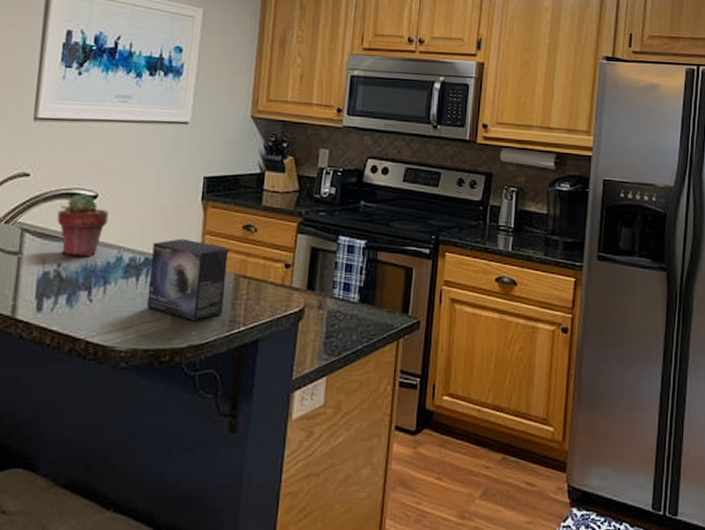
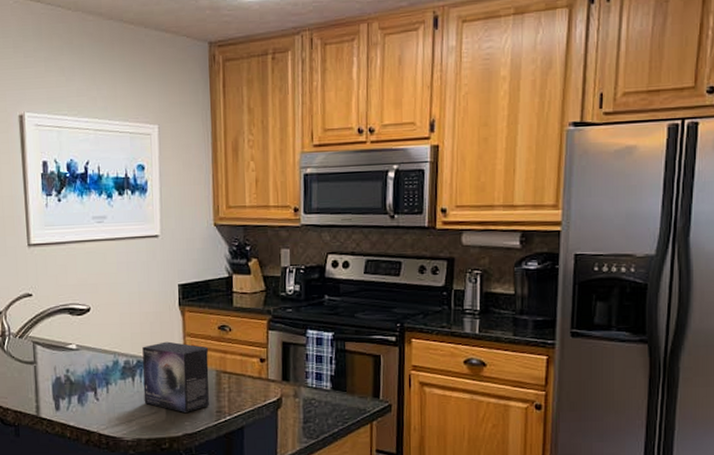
potted succulent: present [57,193,109,257] -> none [60,308,102,363]

